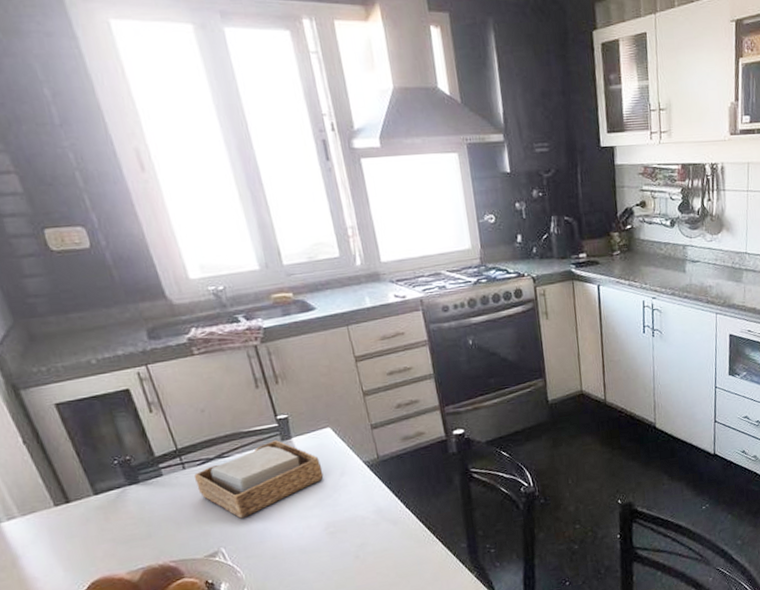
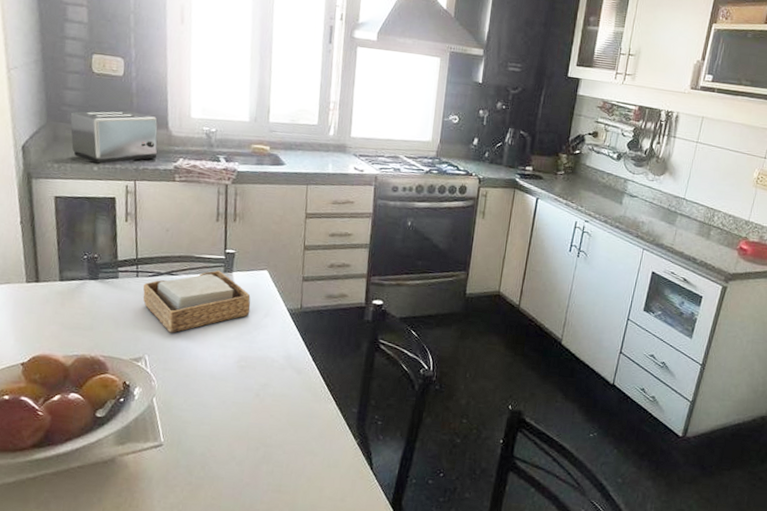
toaster: none [40,286,164,356] -> present [70,111,158,164]

